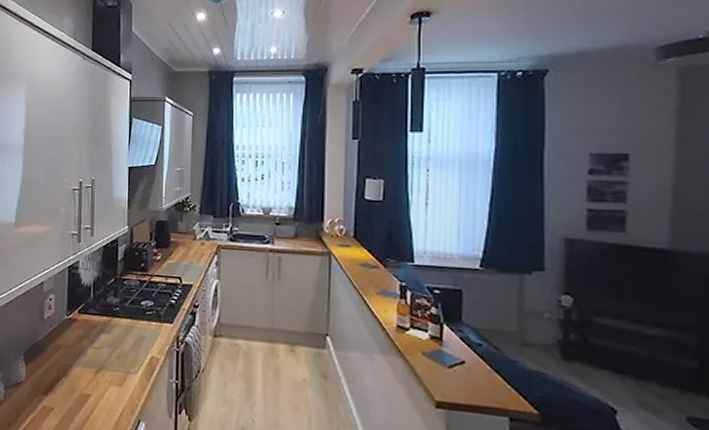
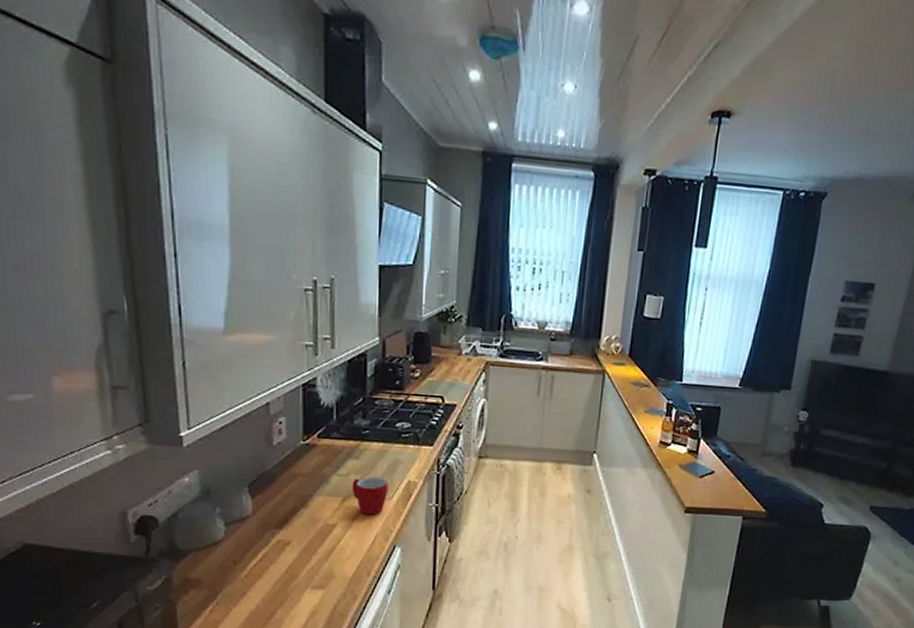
mug: none [104,350,134,388] -> present [352,476,388,515]

